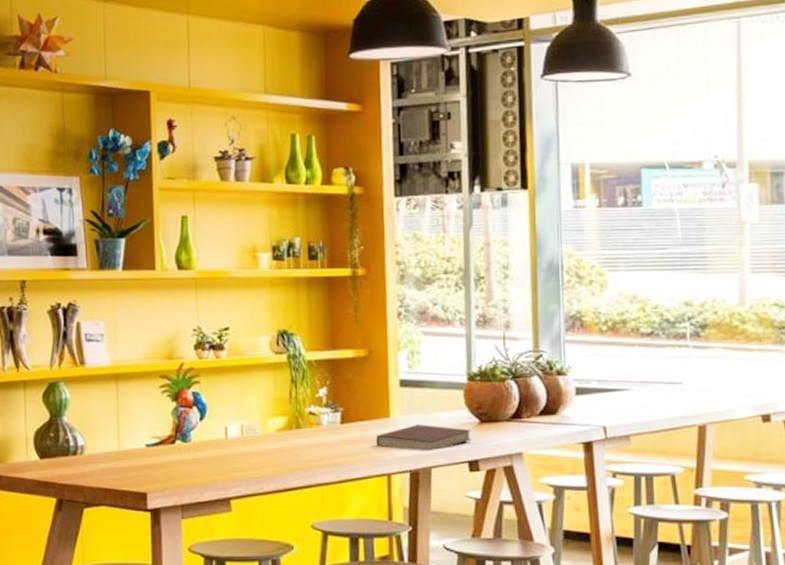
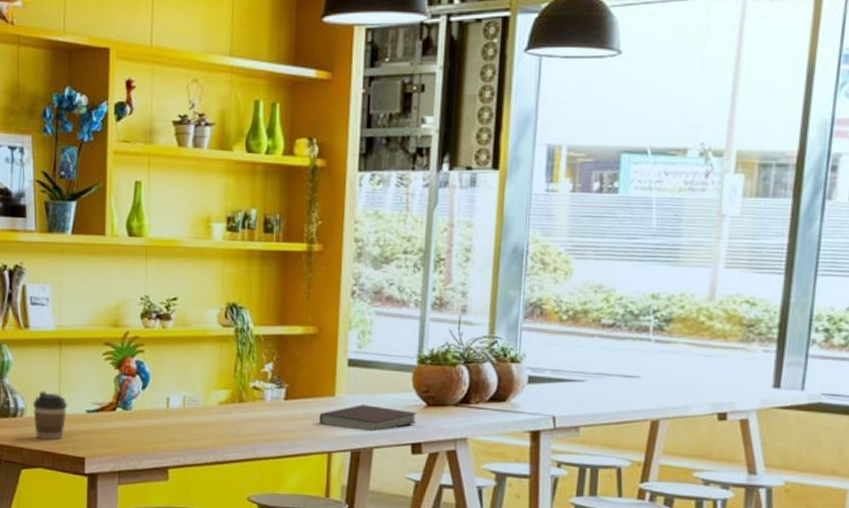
coffee cup: none [92,427,128,477] -> present [32,391,68,441]

